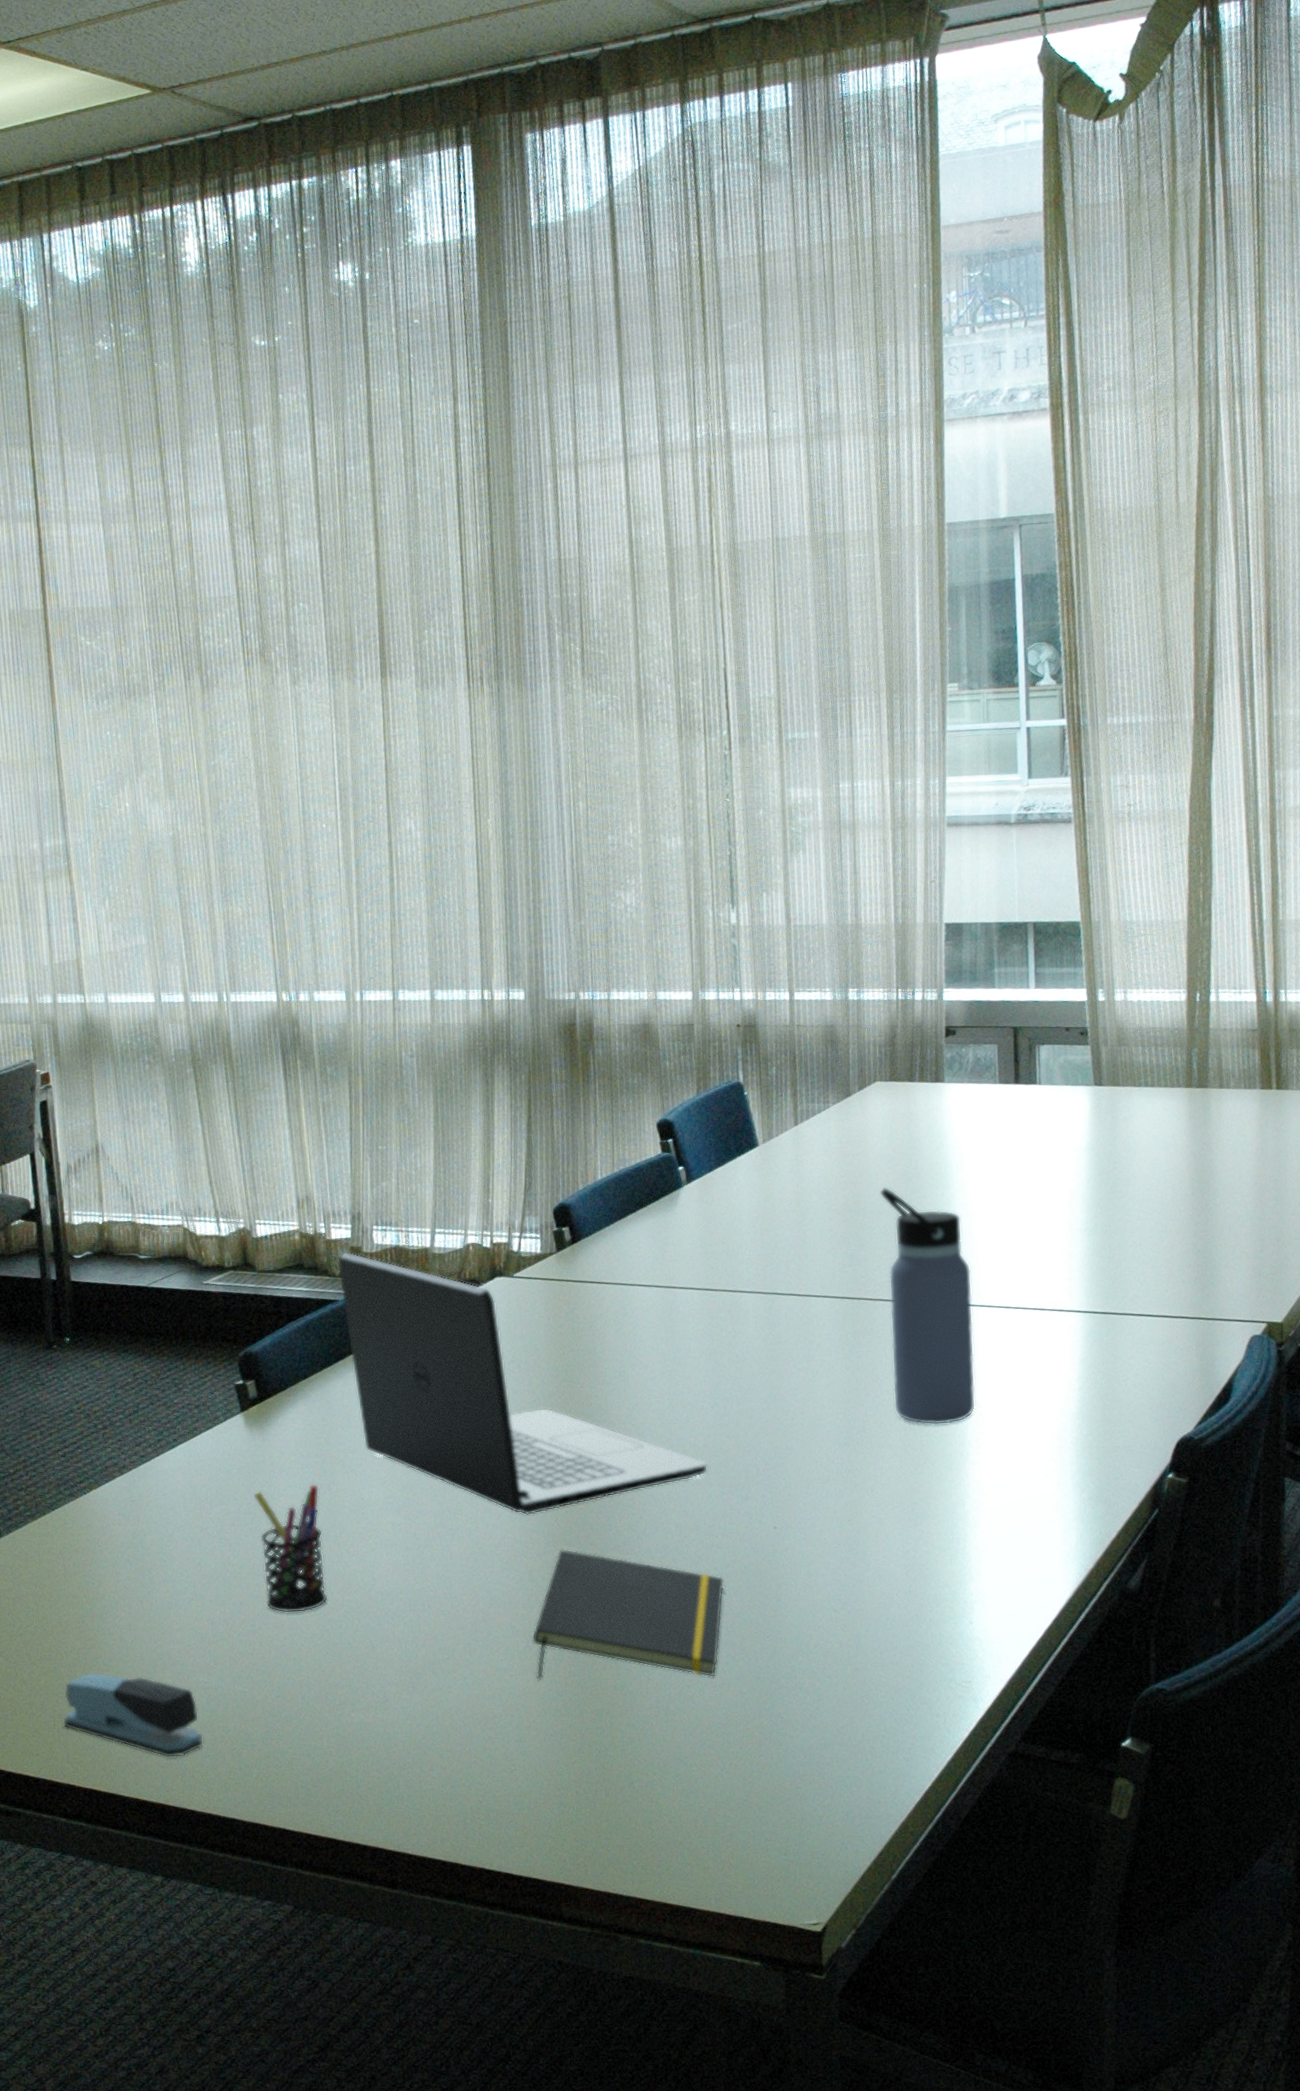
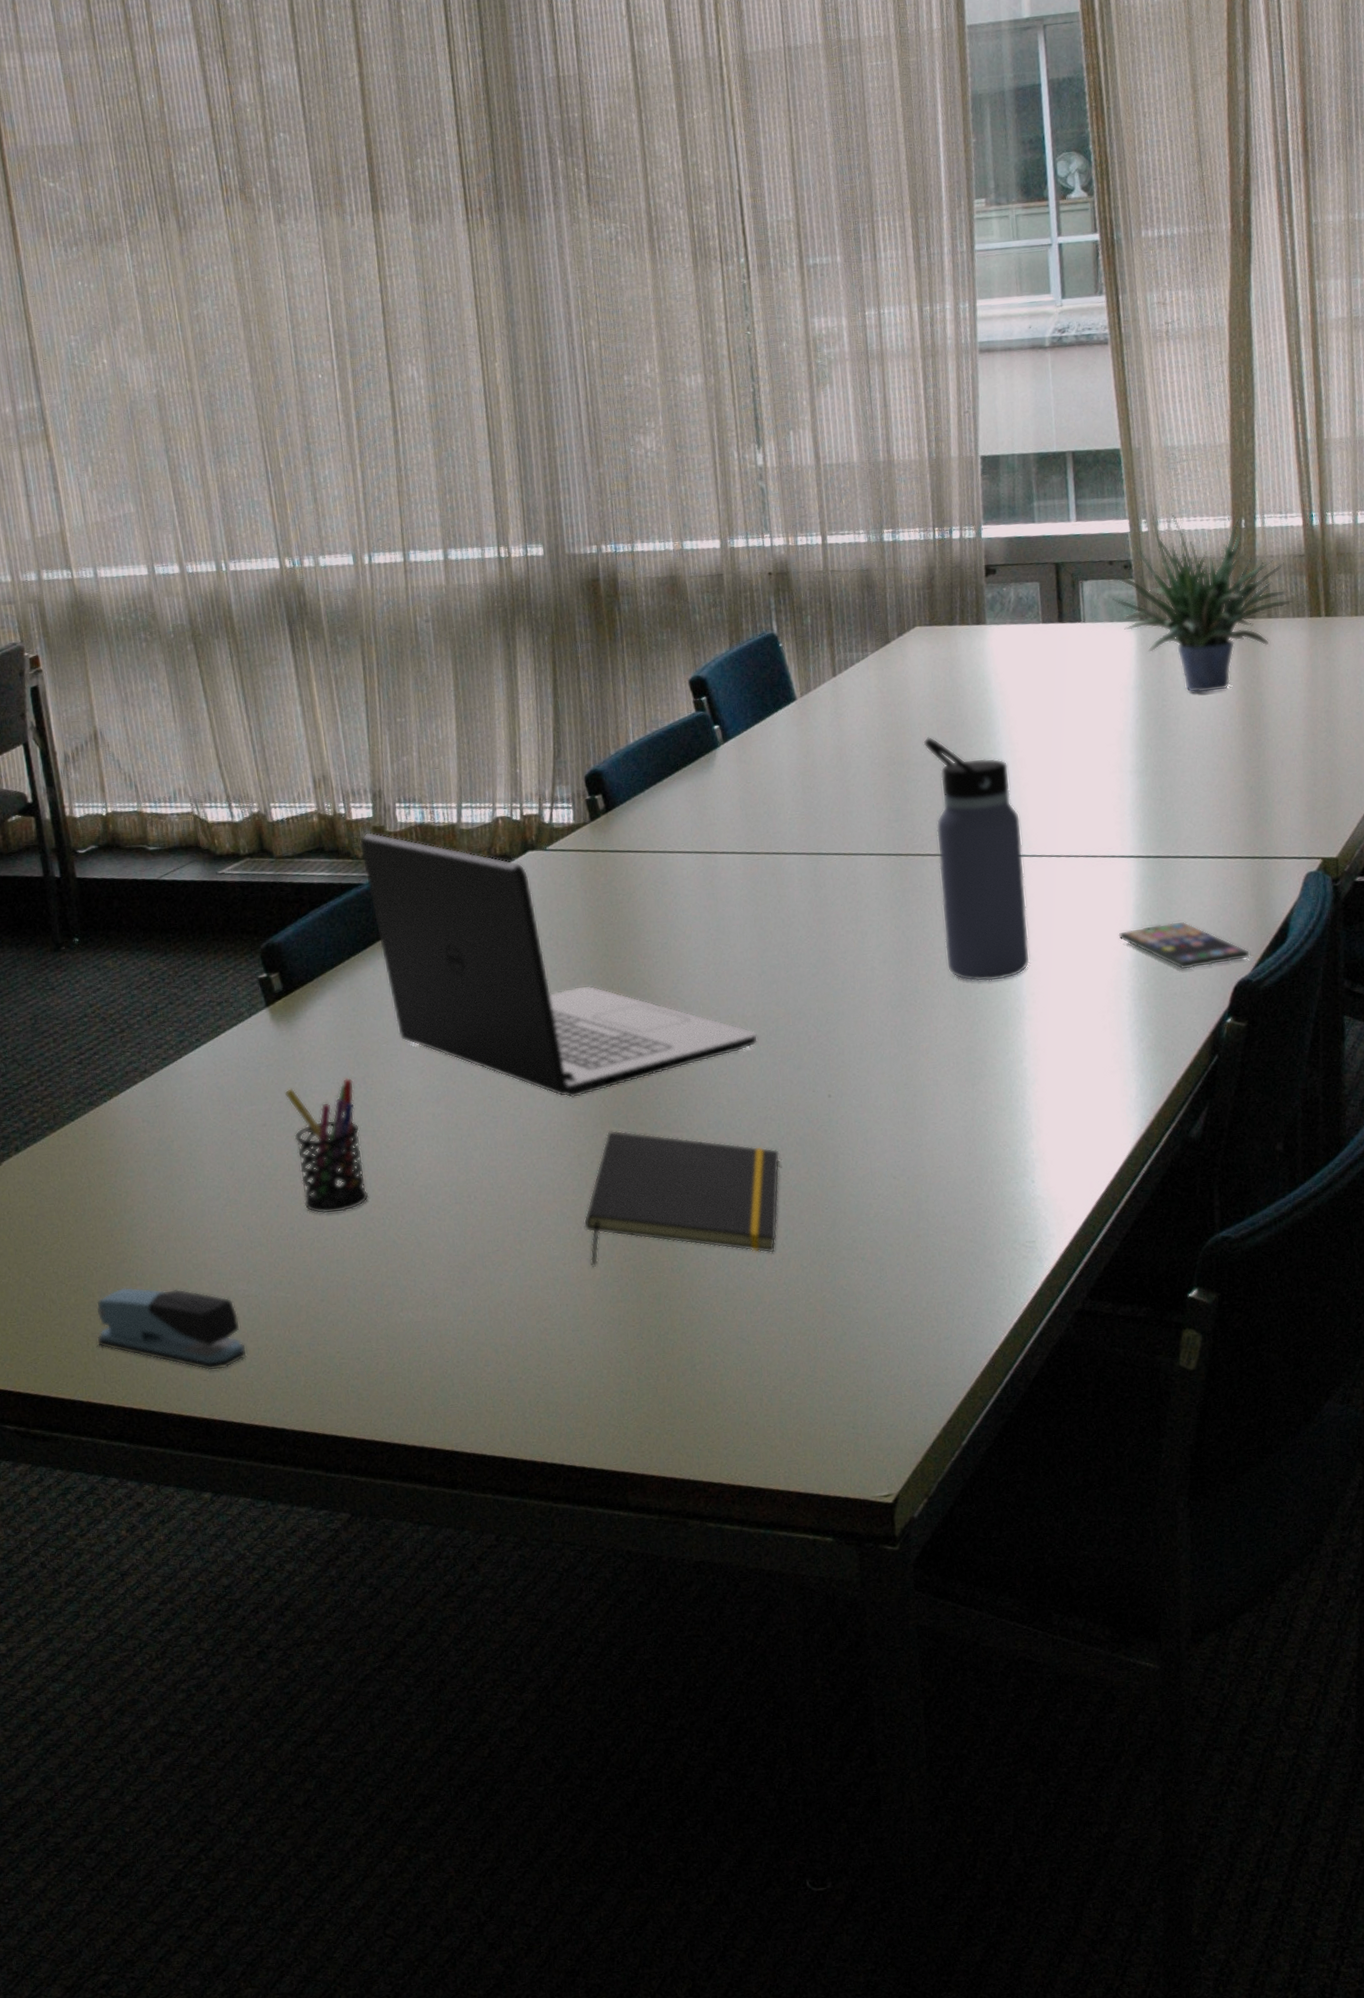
smartphone: none [1063,1376,1193,1425] -> present [1118,920,1250,970]
potted plant: none [1068,975,1247,1158] -> present [1112,504,1295,693]

